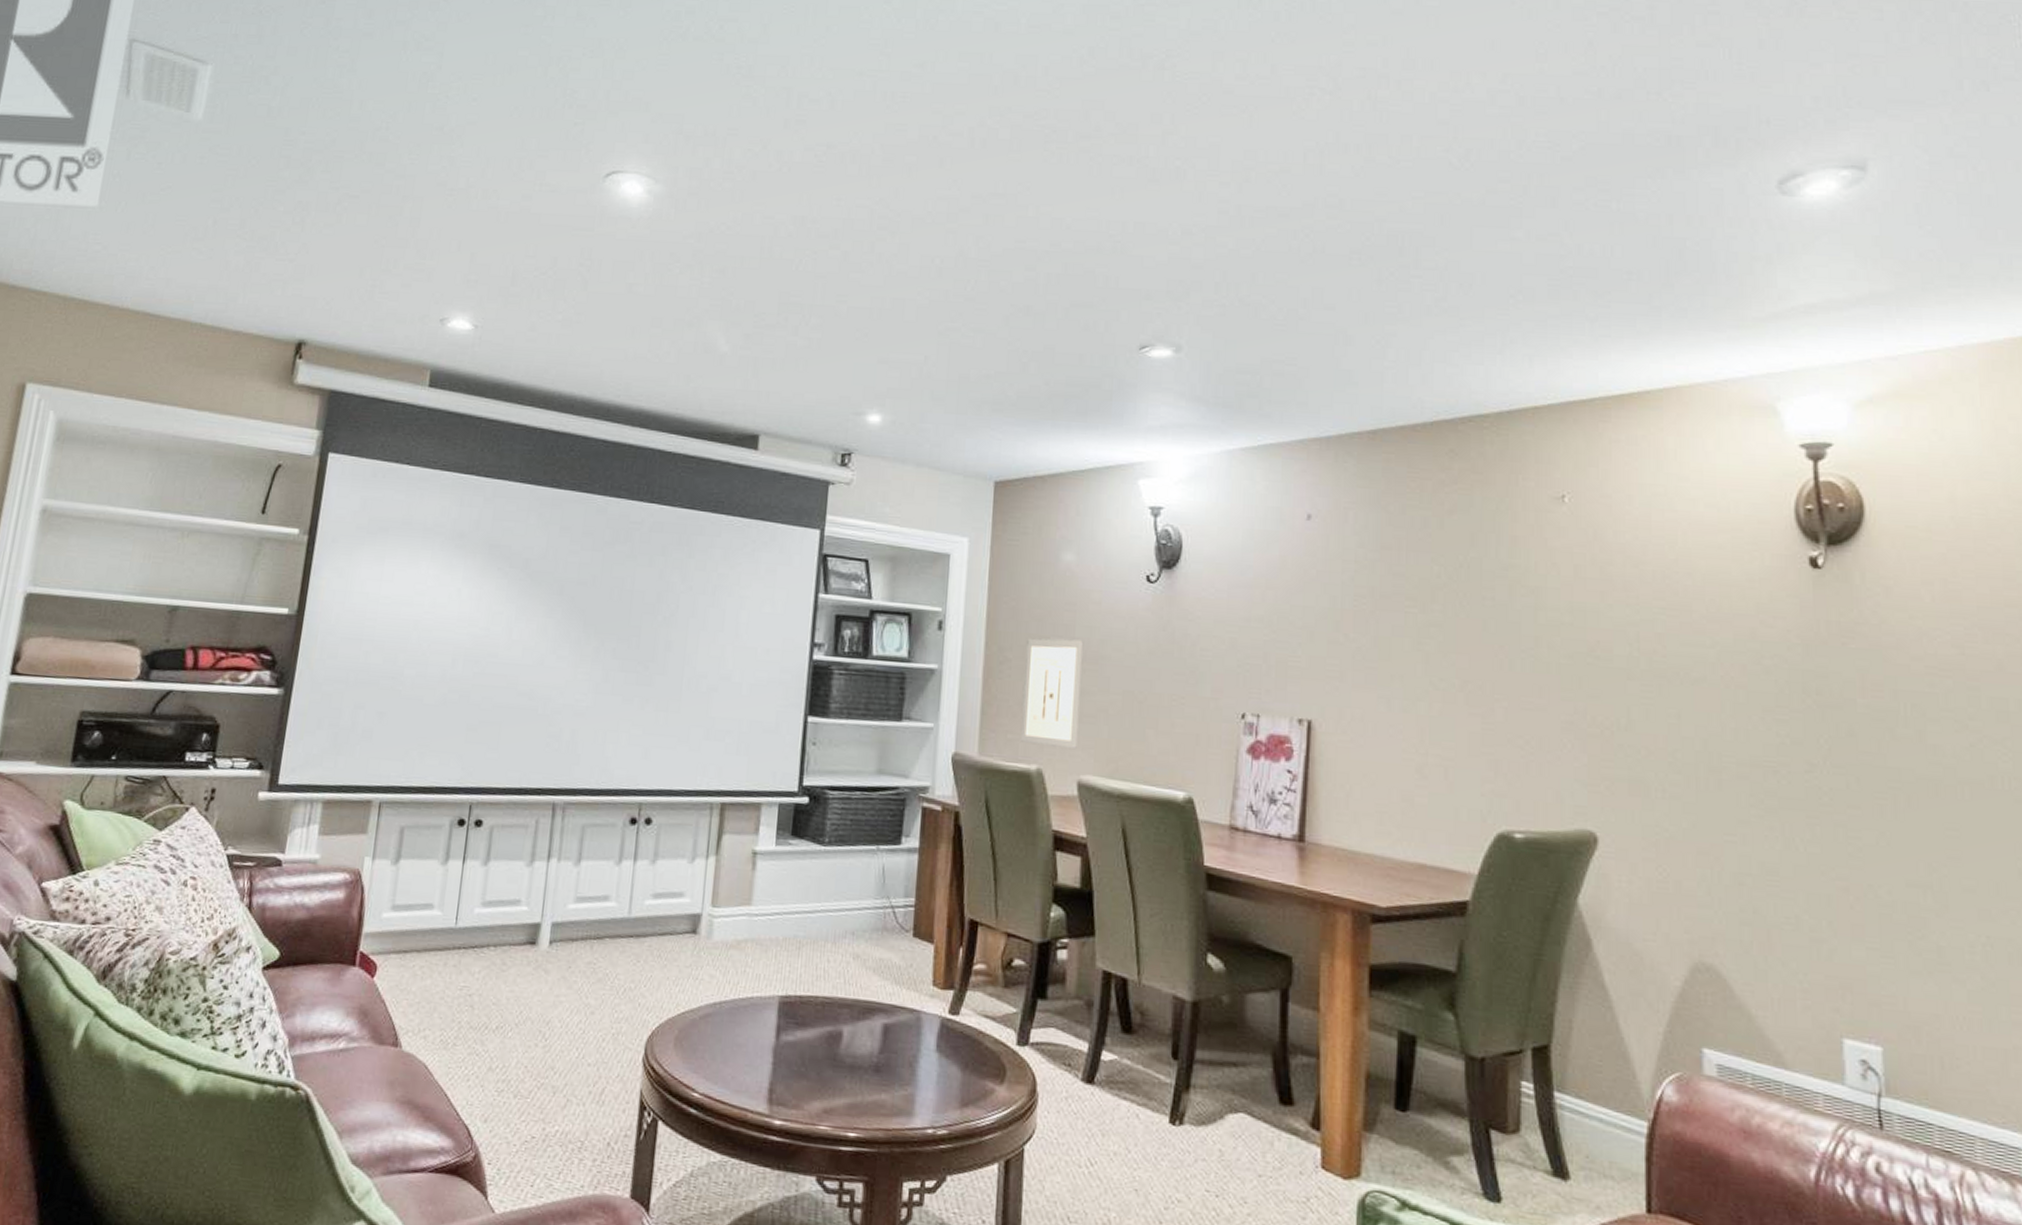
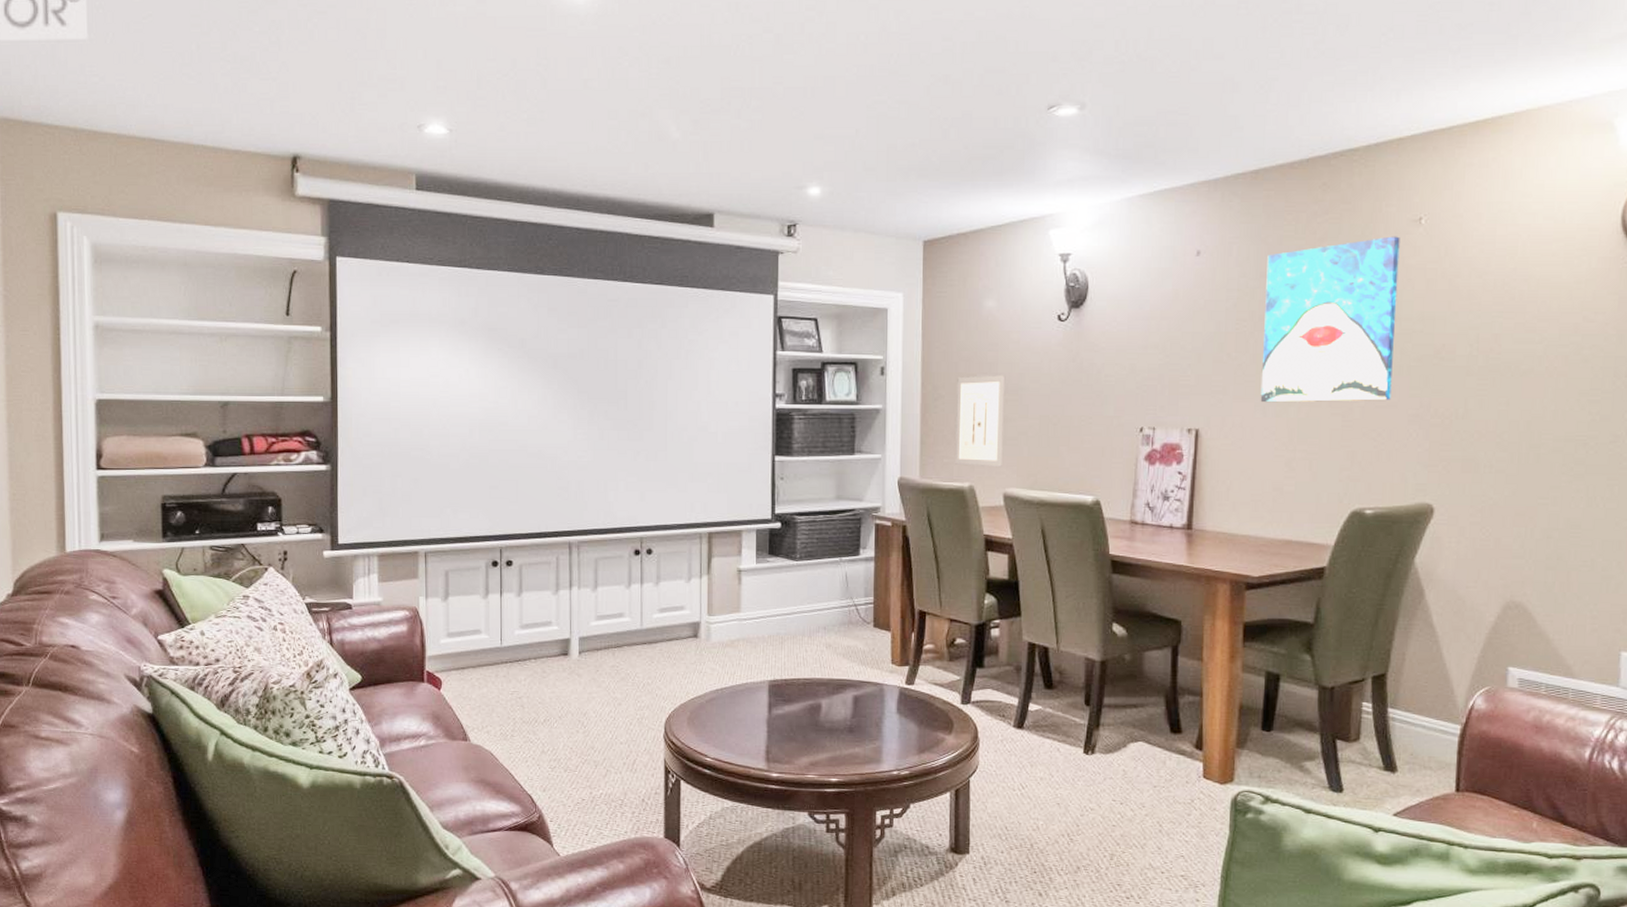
wall art: none [1384,513,1541,702] -> present [1260,236,1400,403]

